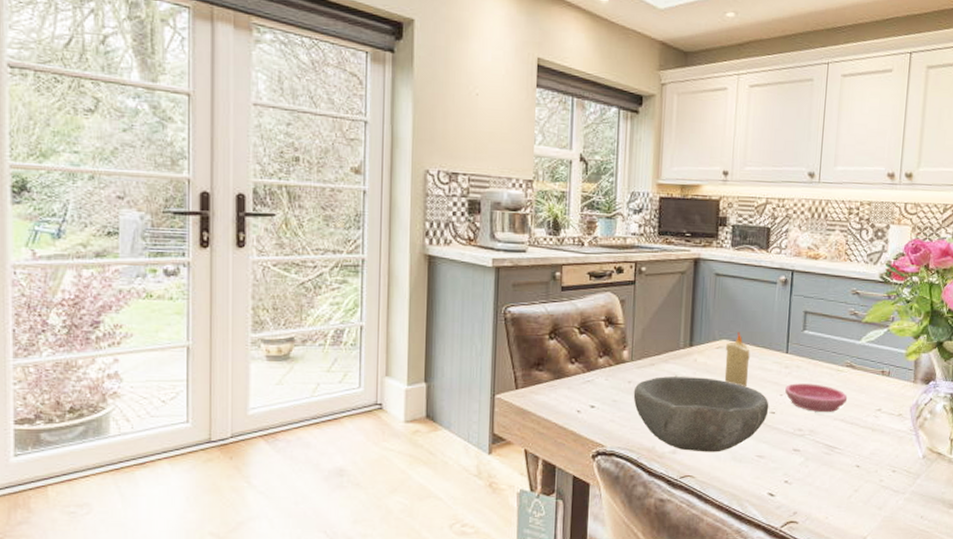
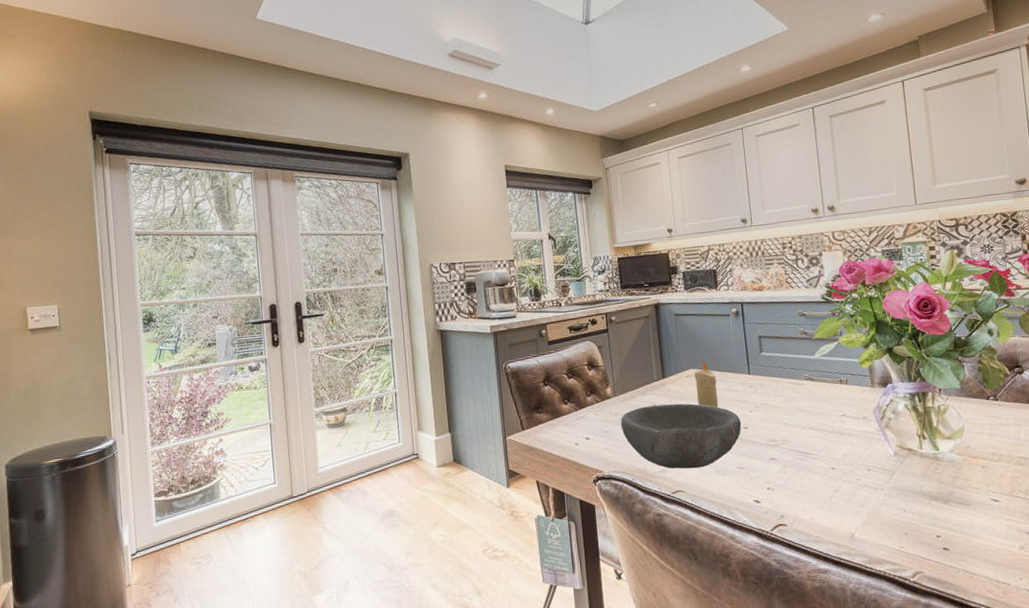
saucer: present [785,383,848,413] -> none [753,398,812,423]

